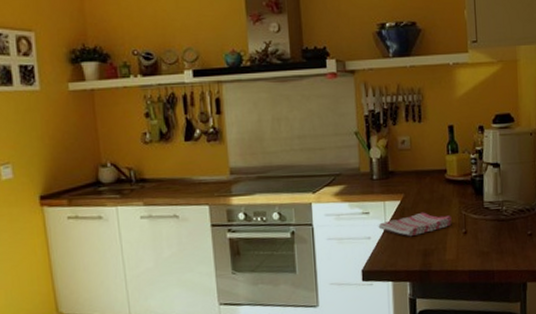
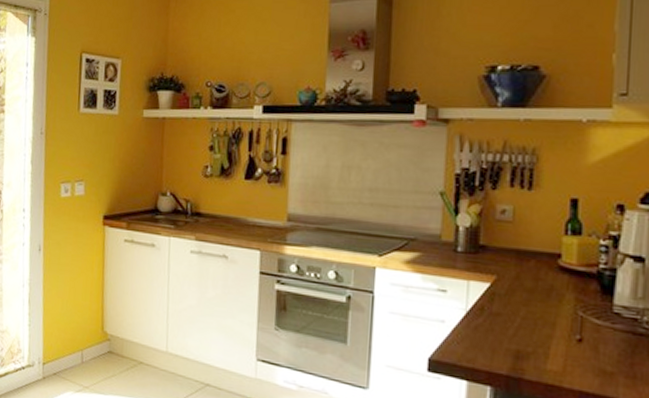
dish towel: present [378,212,452,237] -> none [456,302,562,331]

